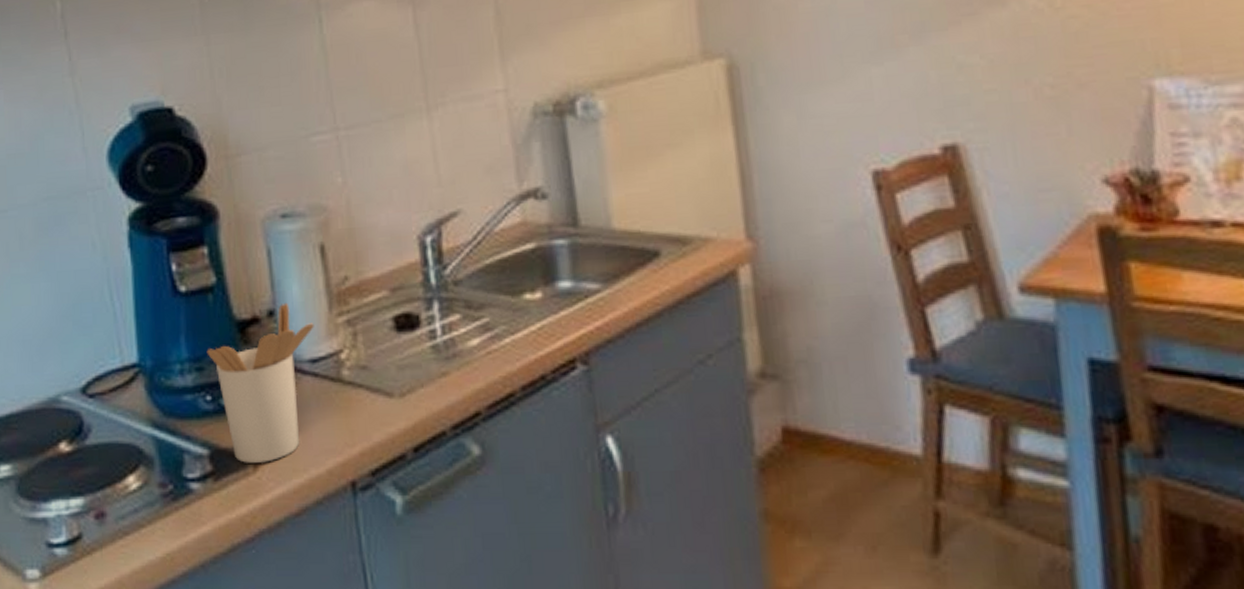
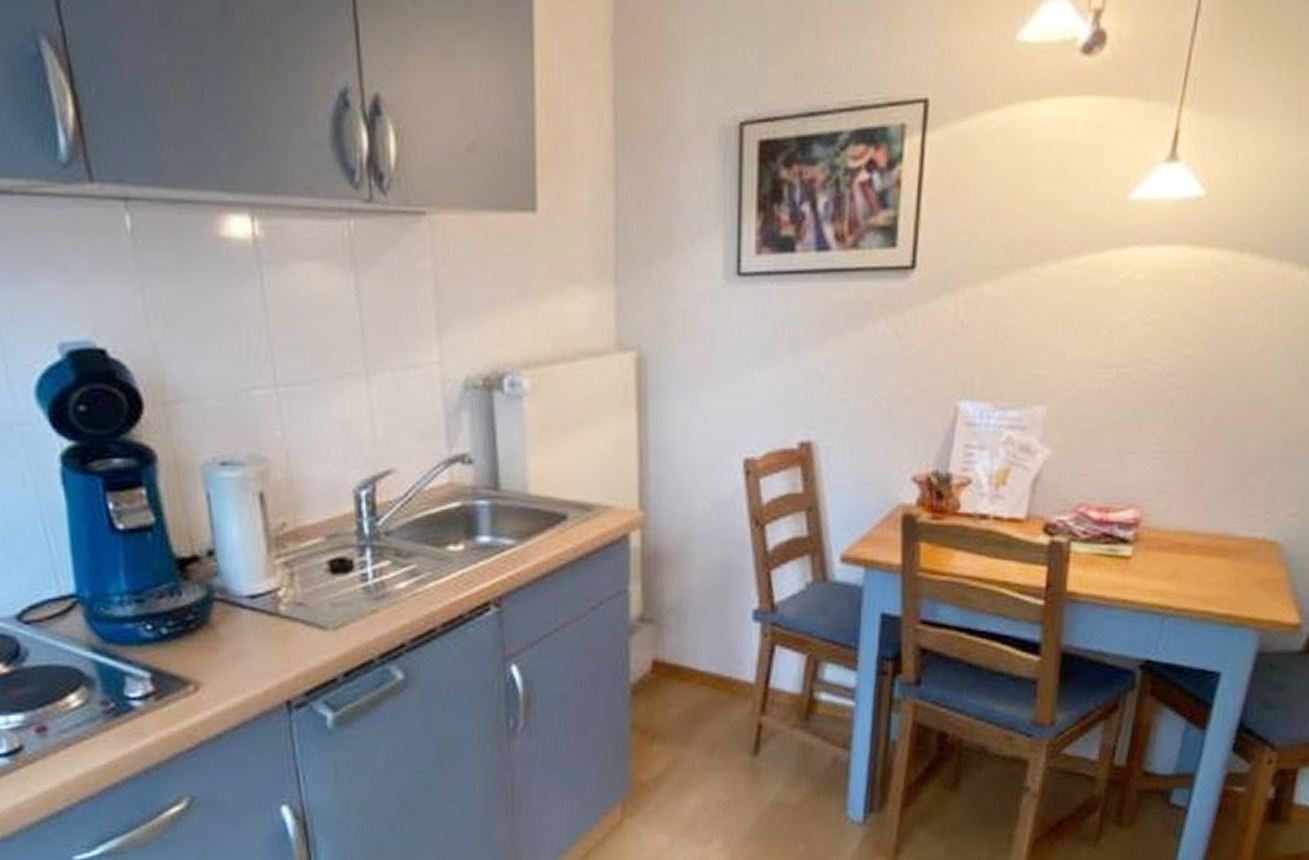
utensil holder: present [206,302,314,463] -> none [146,543,253,684]

